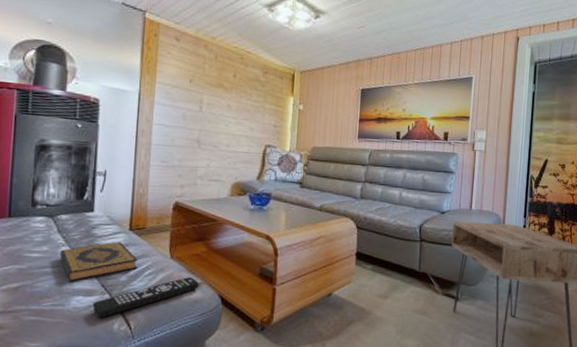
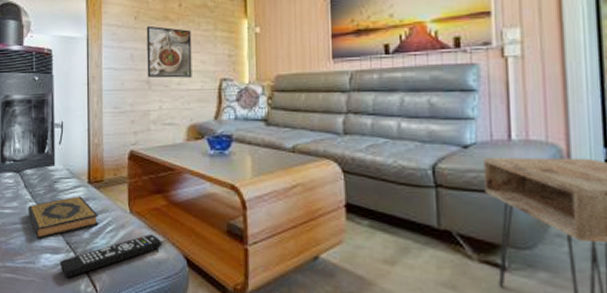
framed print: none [197,90,243,141] -> present [146,25,192,78]

